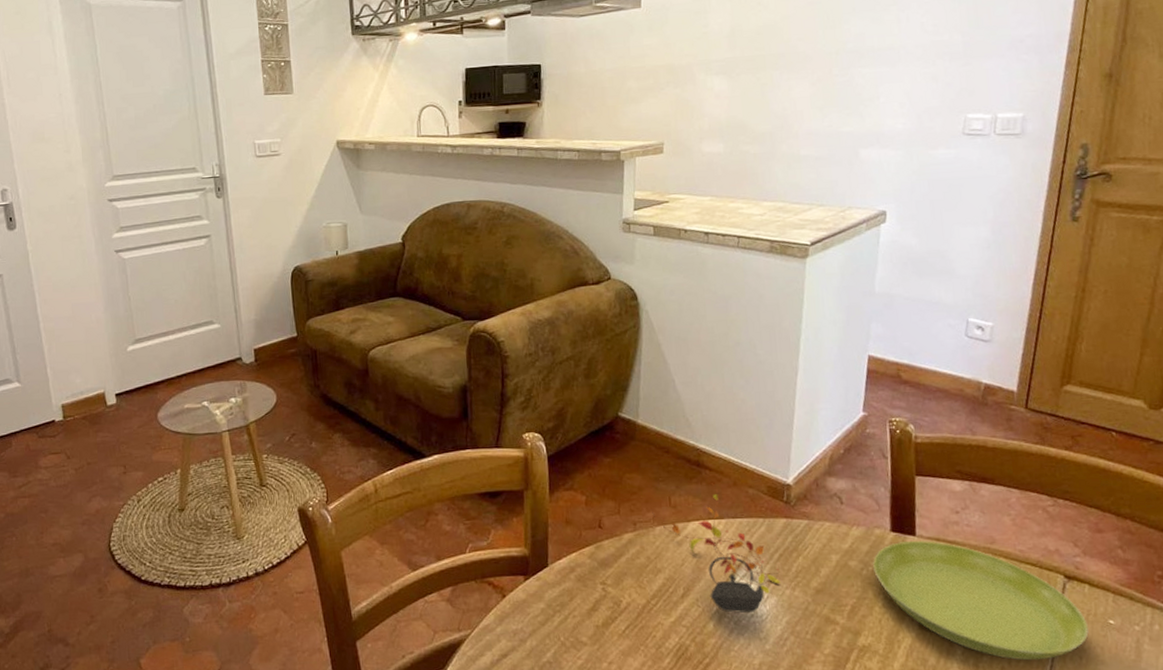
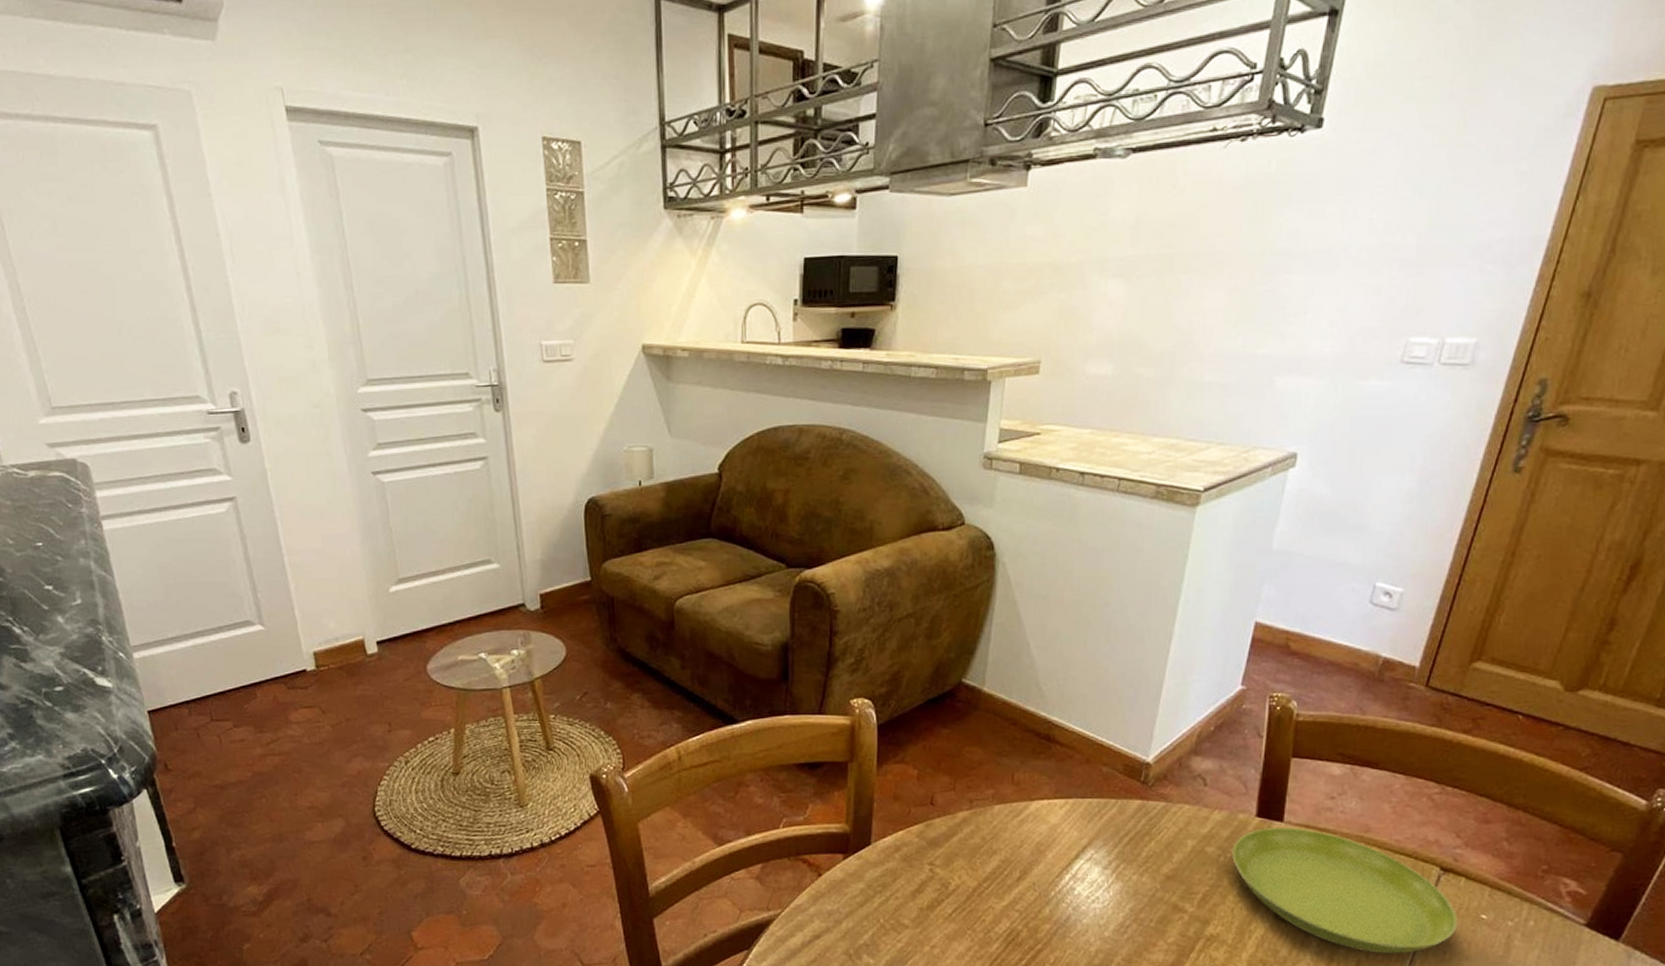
teapot: present [650,472,781,614] -> none [990,747,1128,899]

